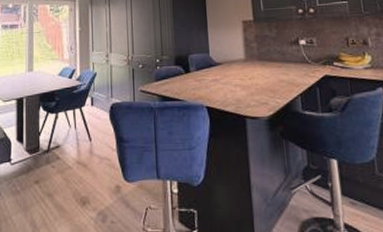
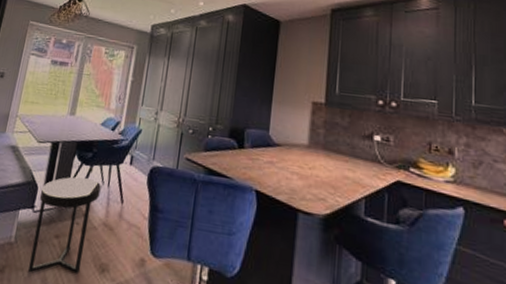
side table: none [15,125,69,219] -> present [28,176,101,274]

